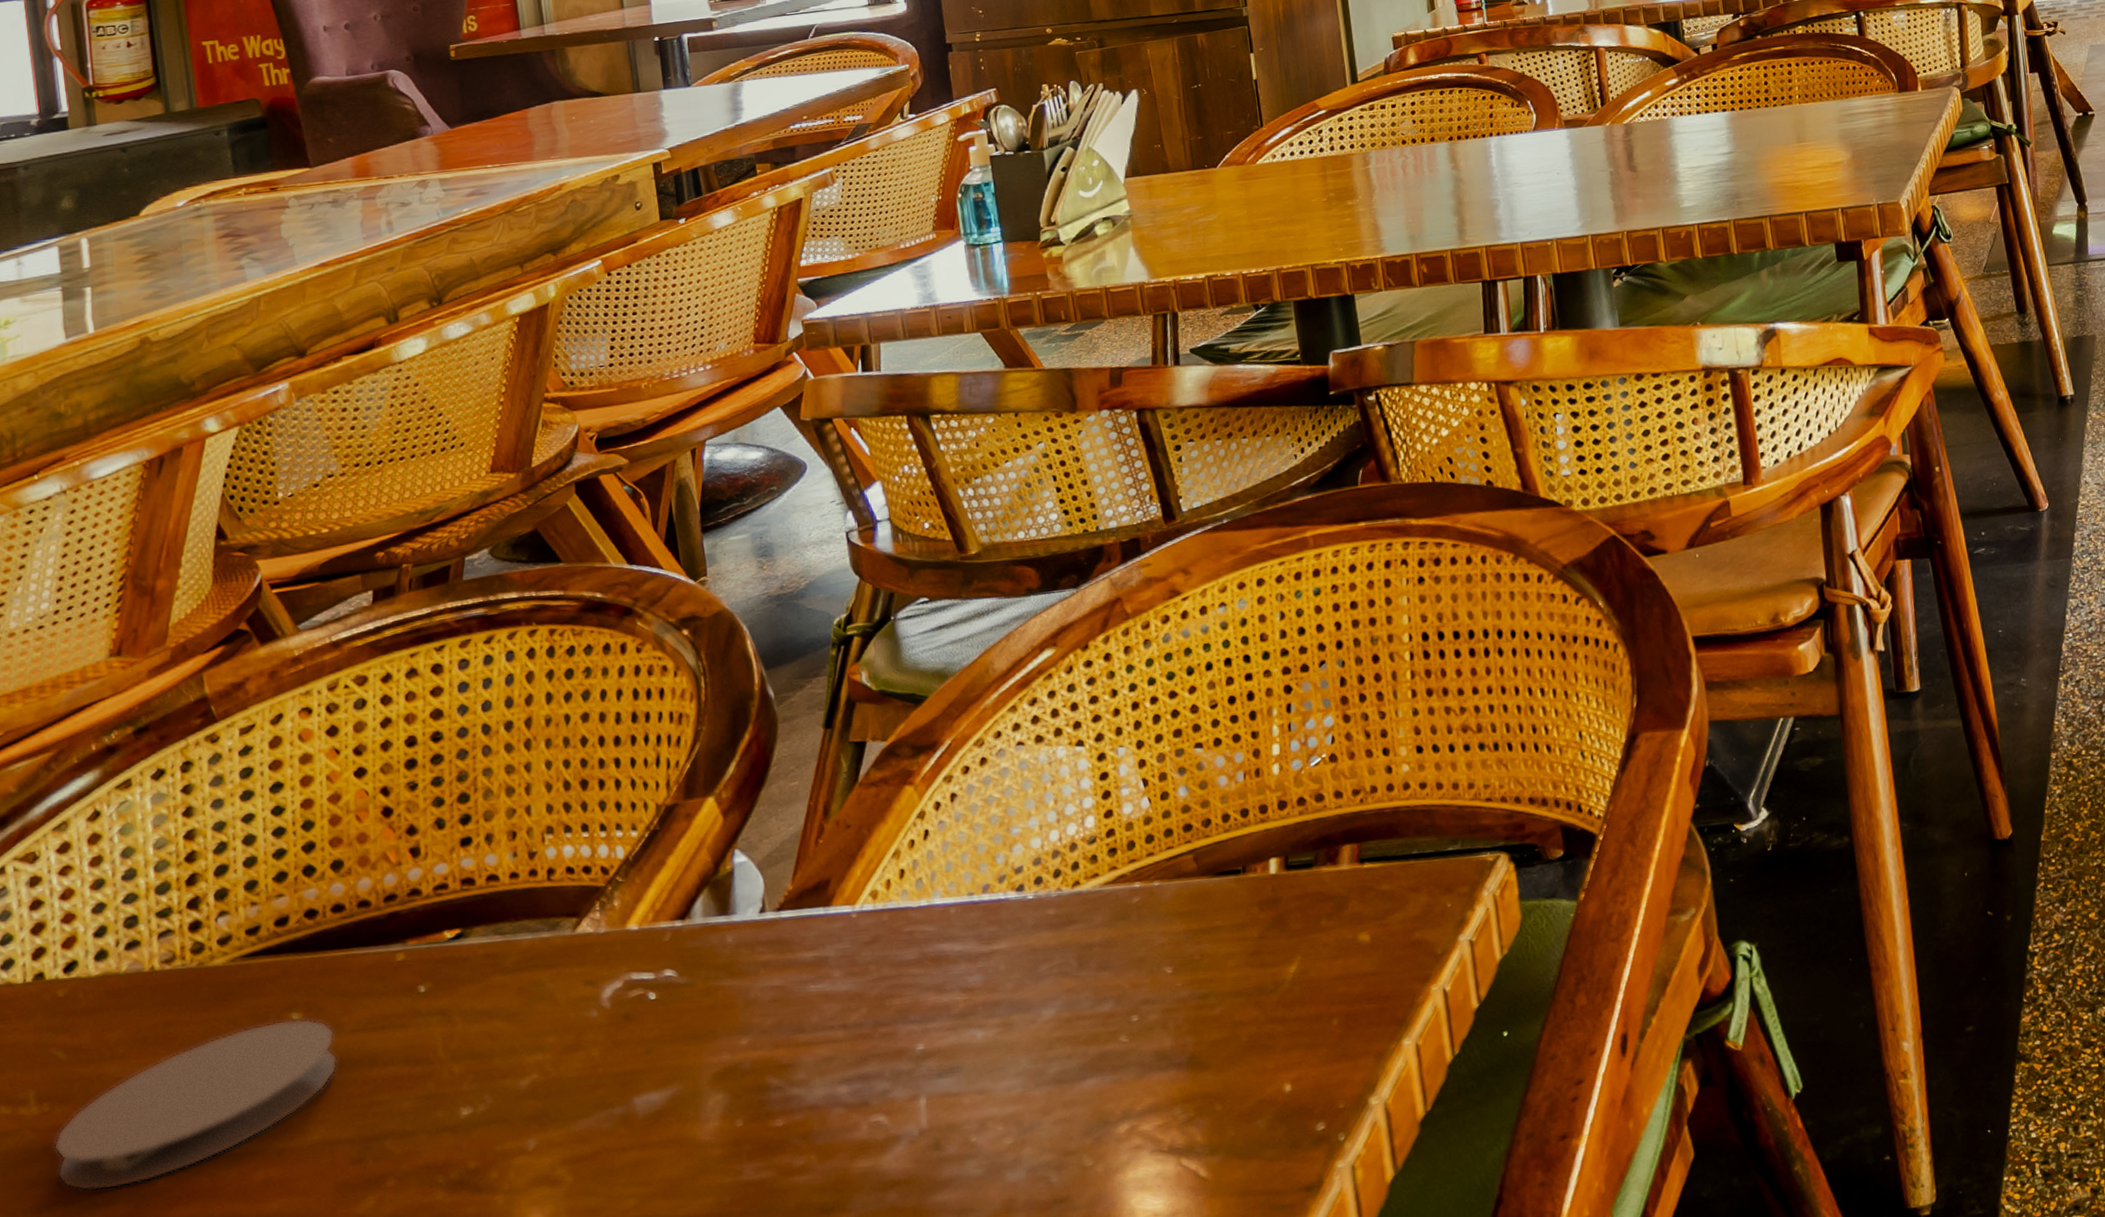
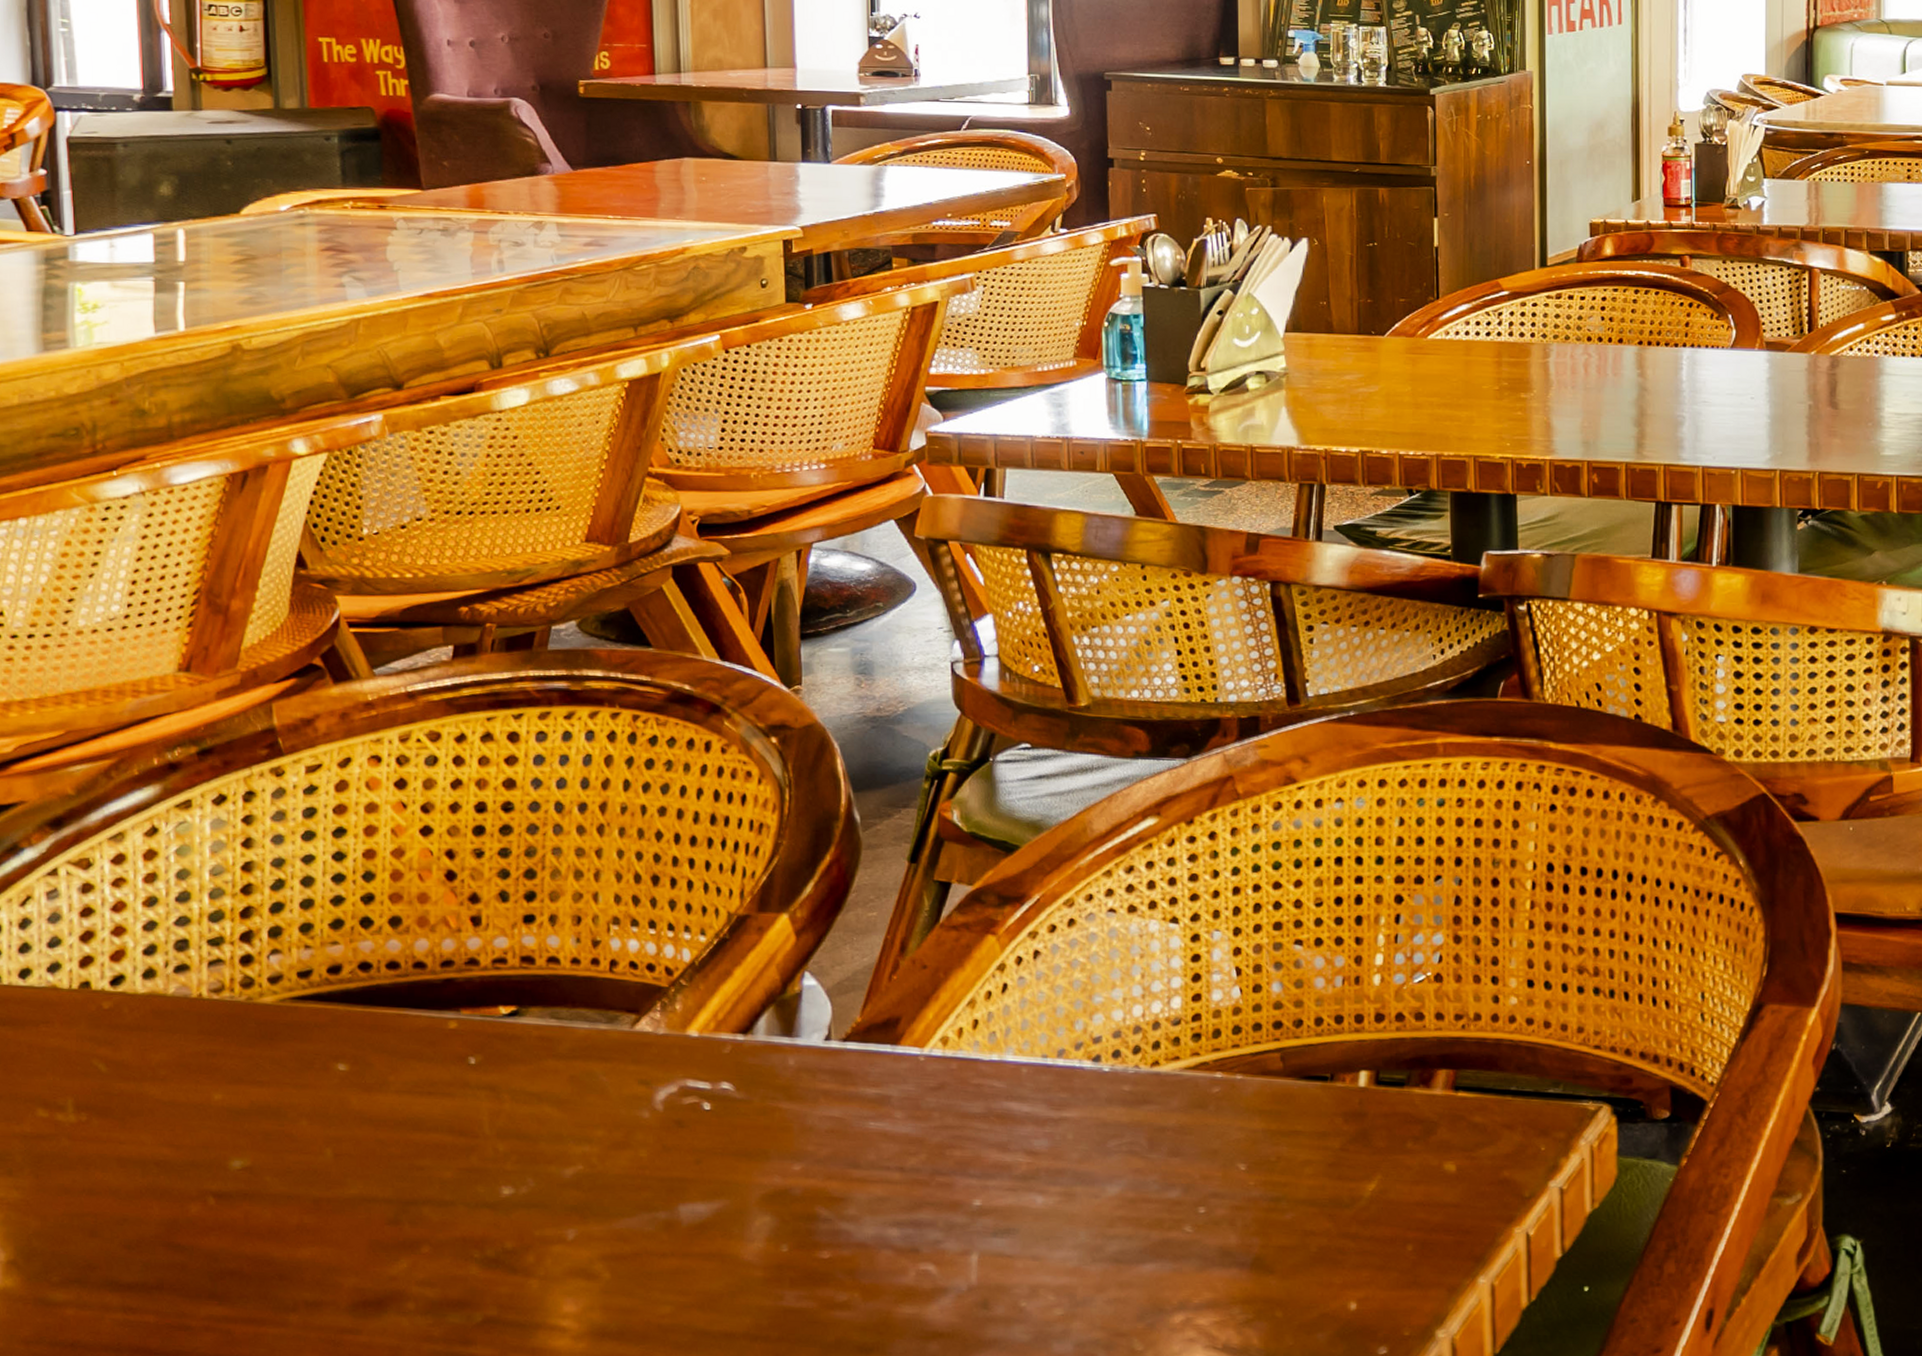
coaster: present [53,1018,338,1191] -> none [89,1068,382,1210]

